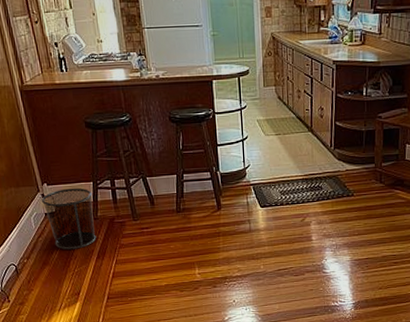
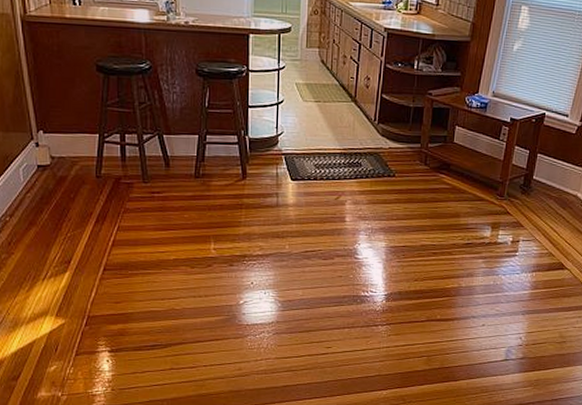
waste bin: present [41,188,96,250] -> none [34,138,97,210]

